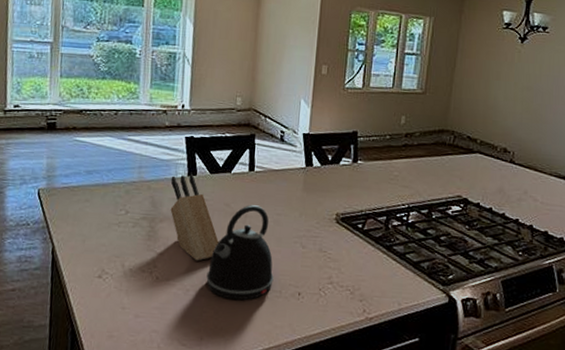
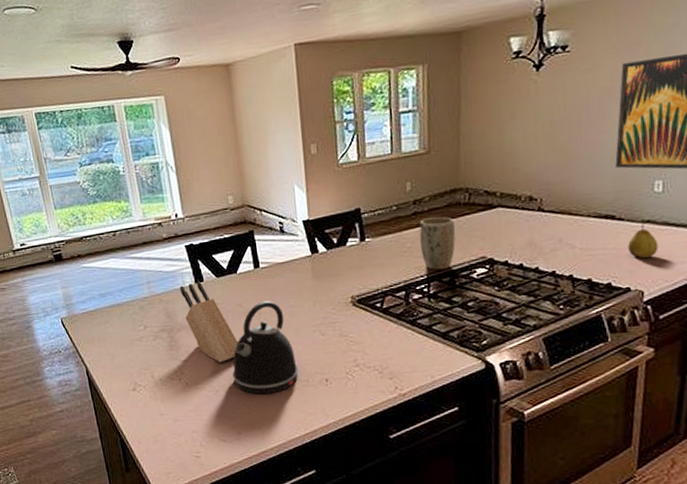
plant pot: none [405,152,438,202] -> present [419,217,456,270]

